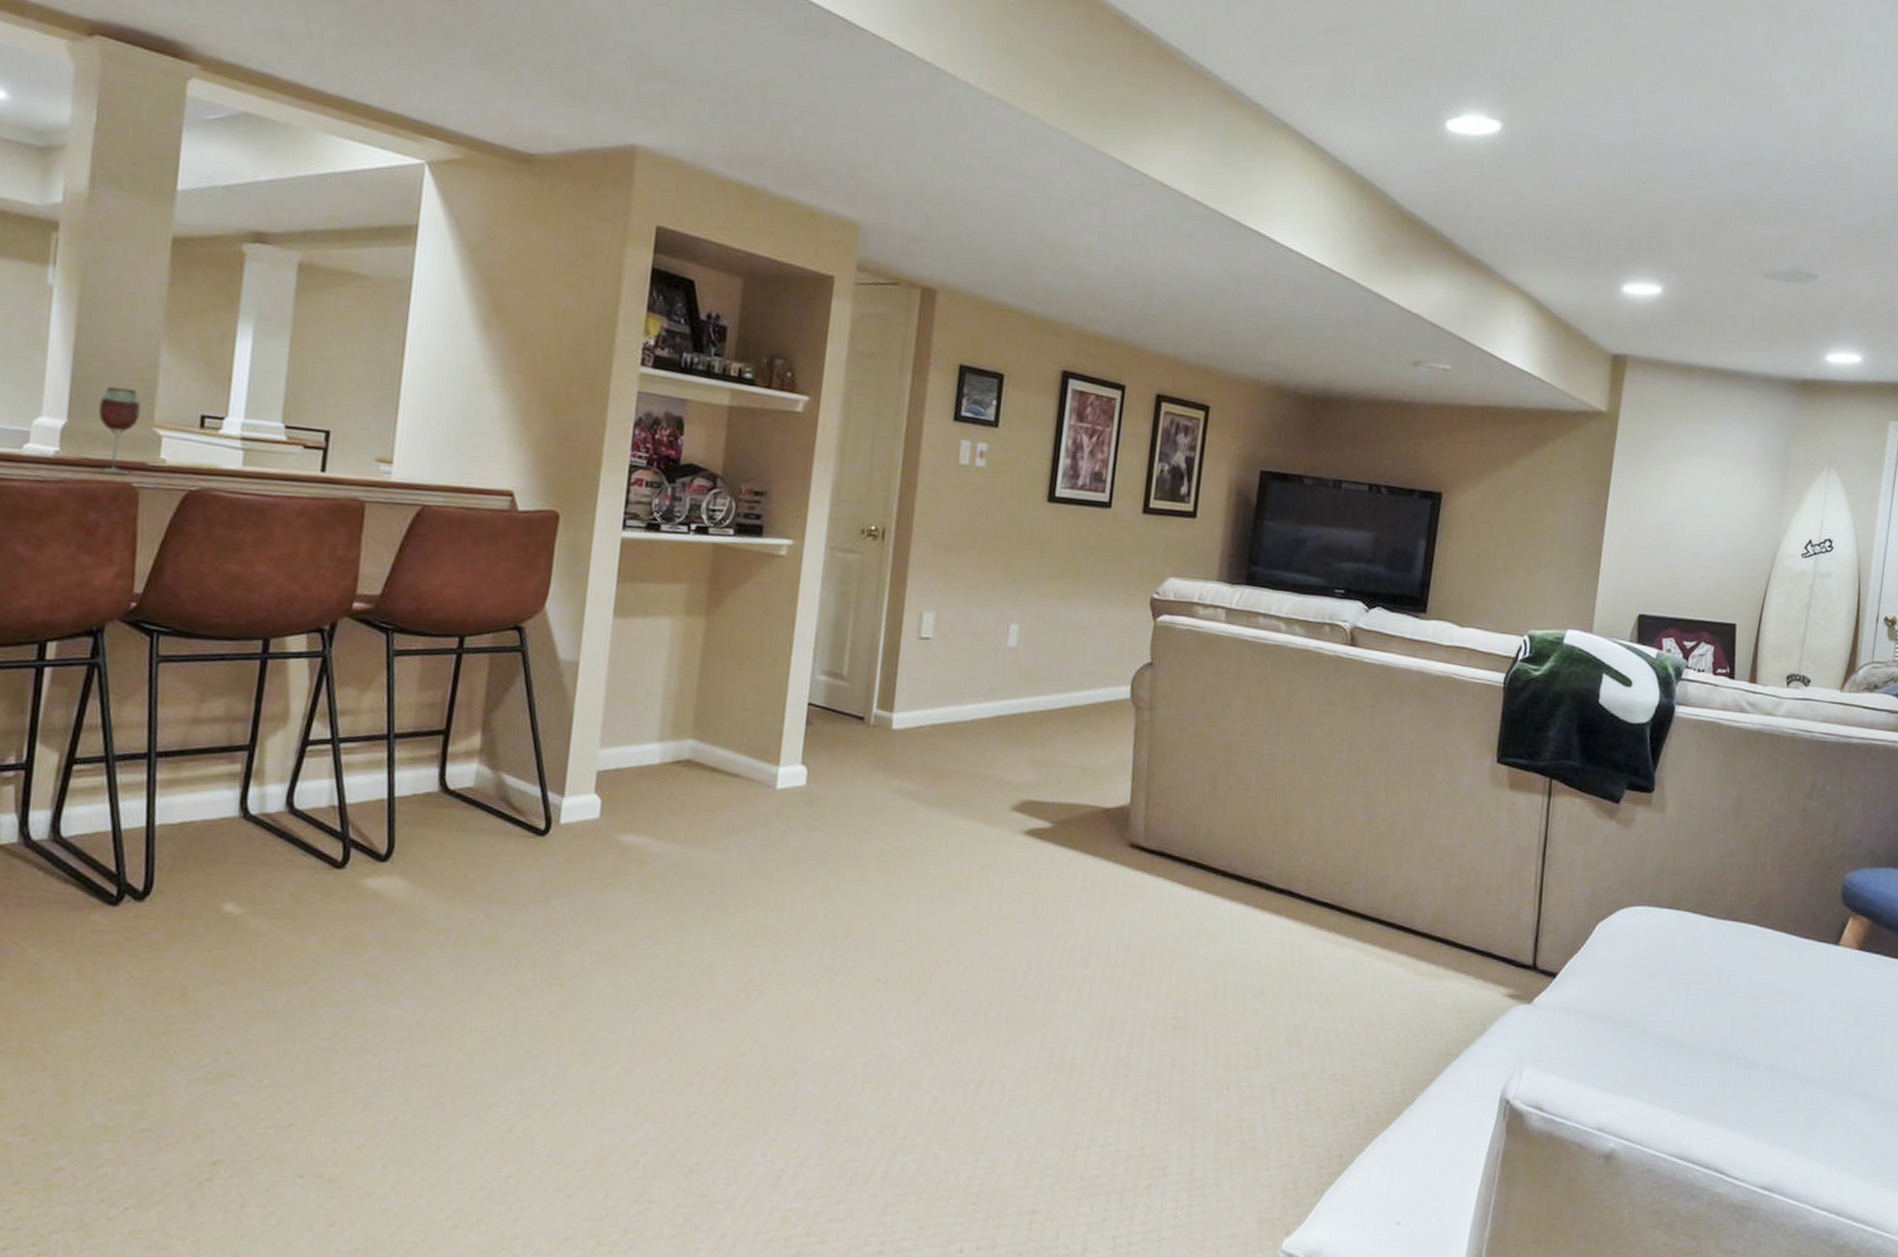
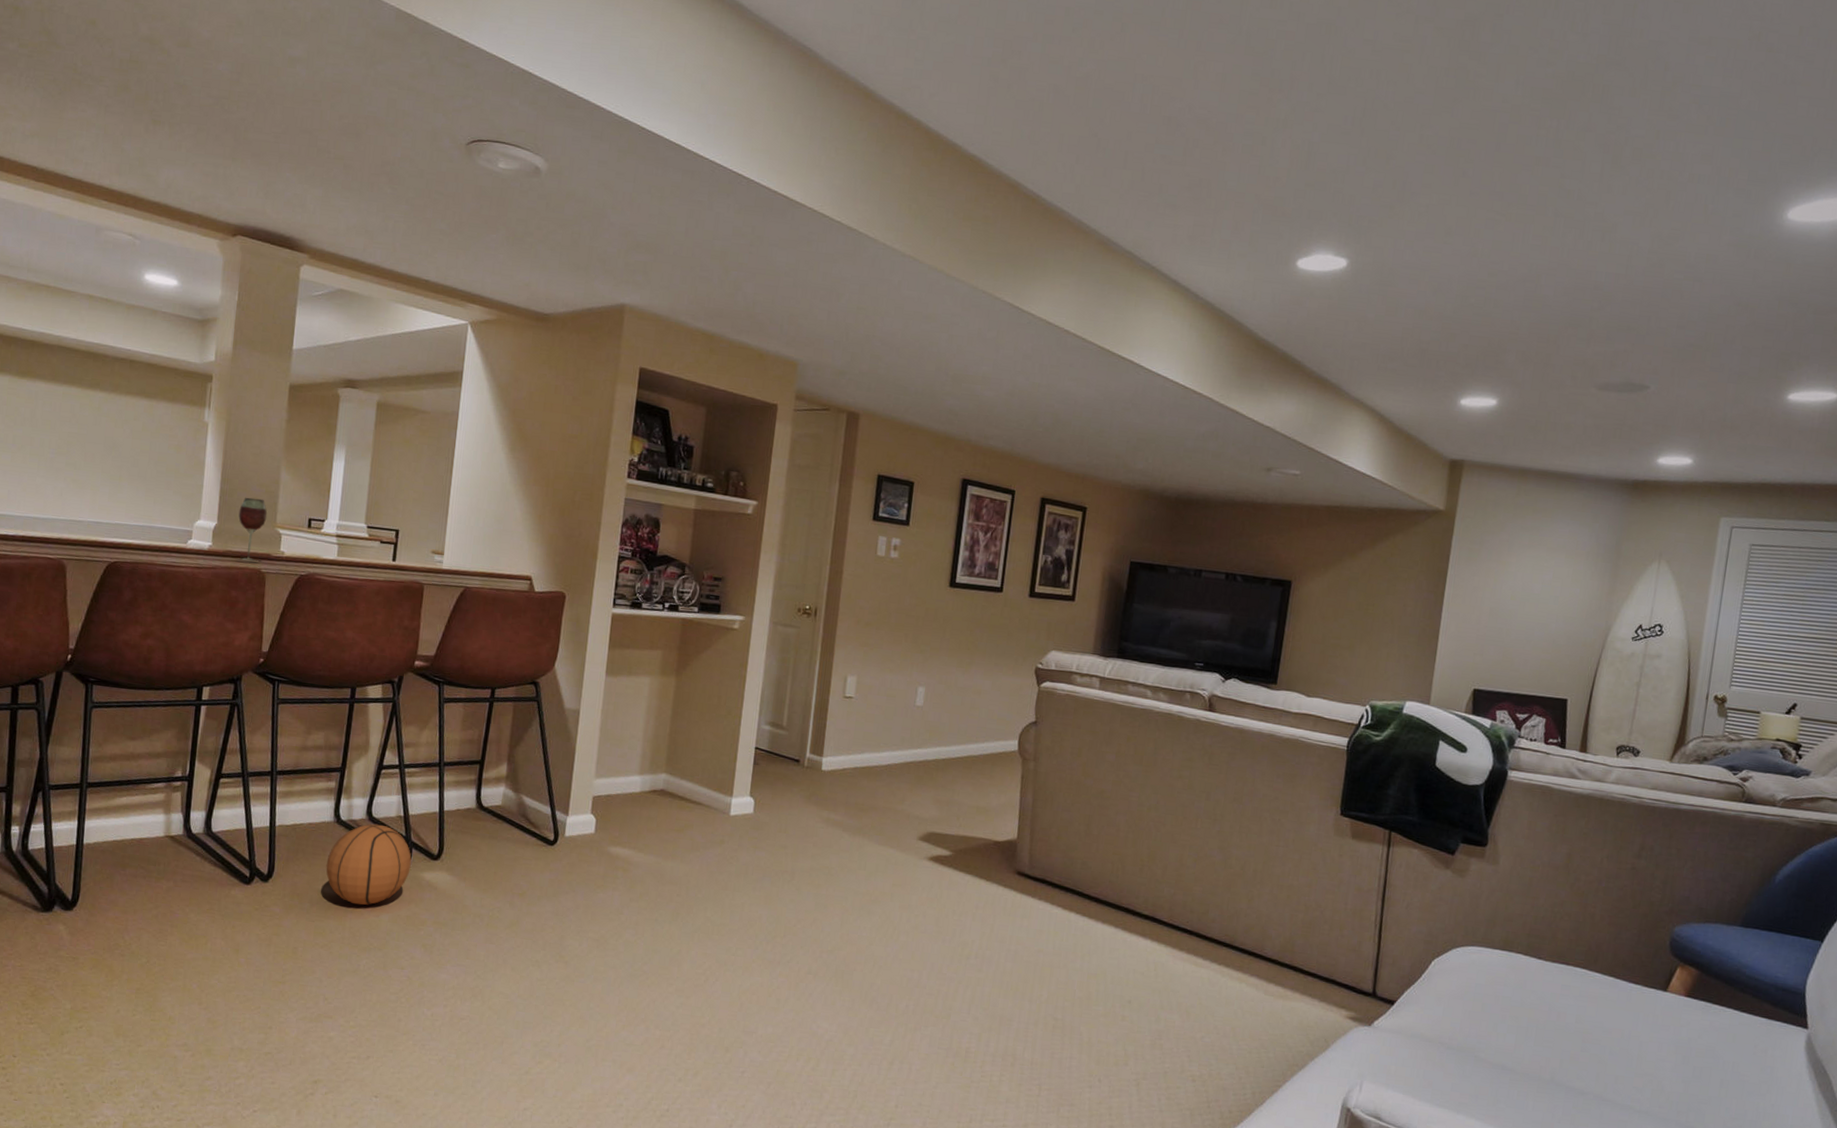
basketball: none [228,817,350,926] -> present [326,824,412,905]

